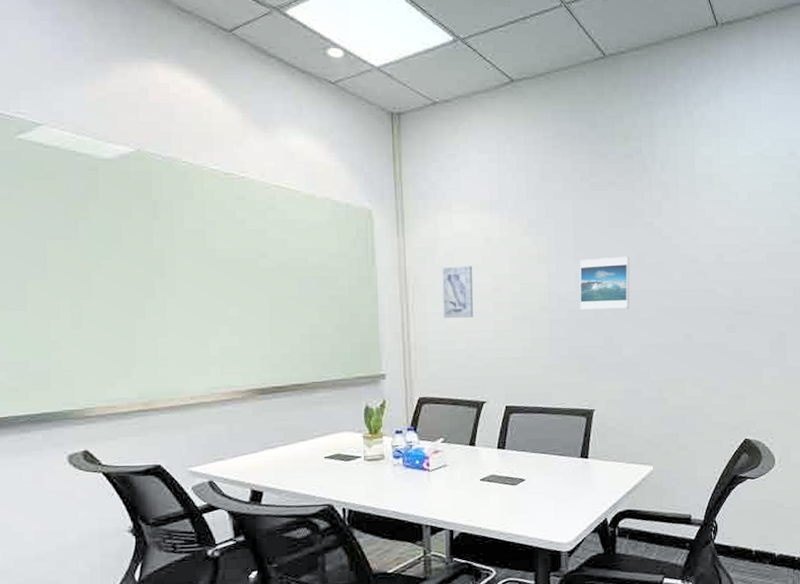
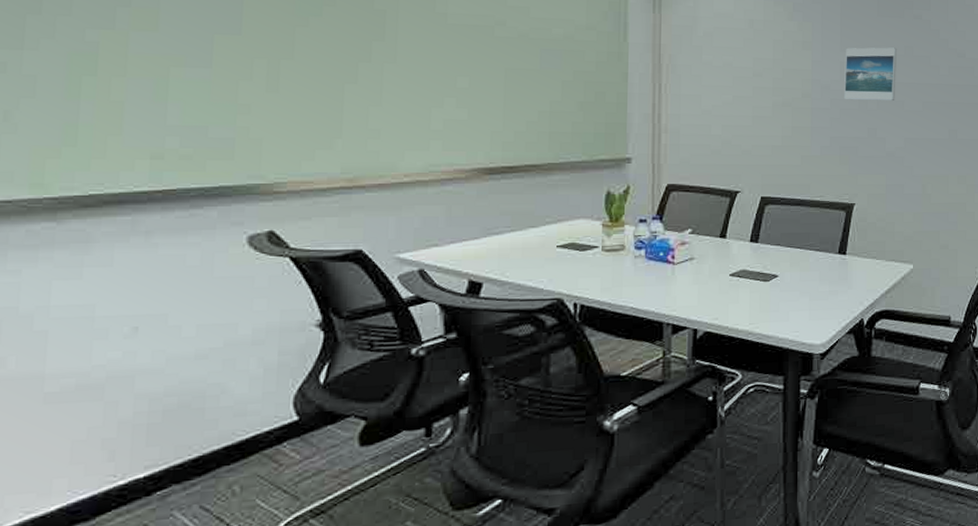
wall art: present [442,265,474,318] -> none [699,47,733,102]

